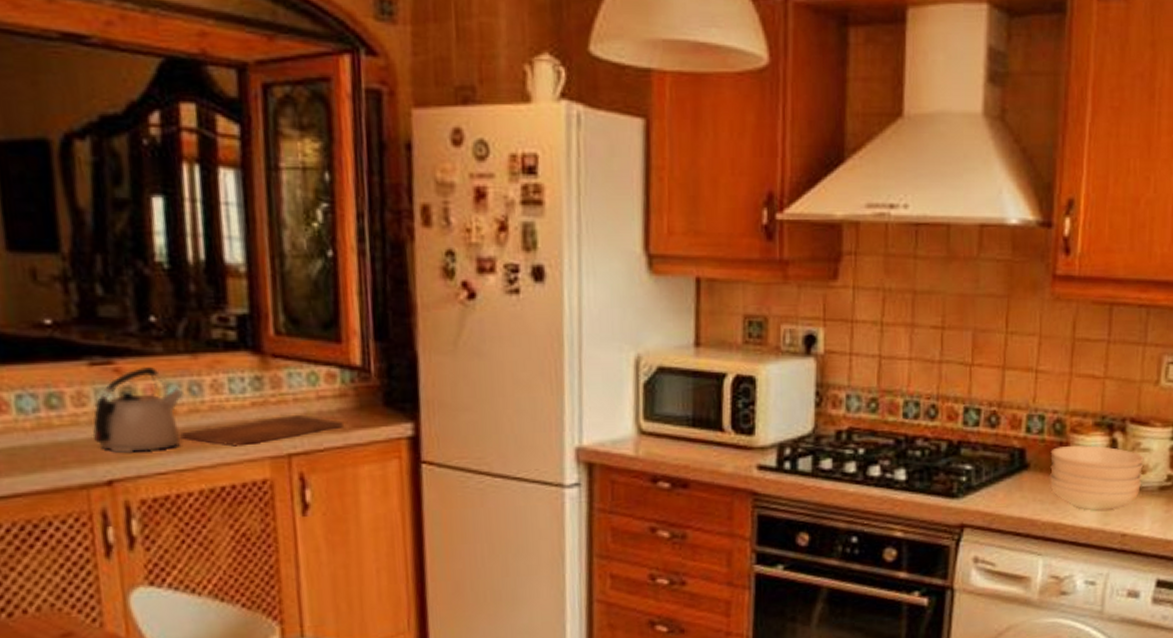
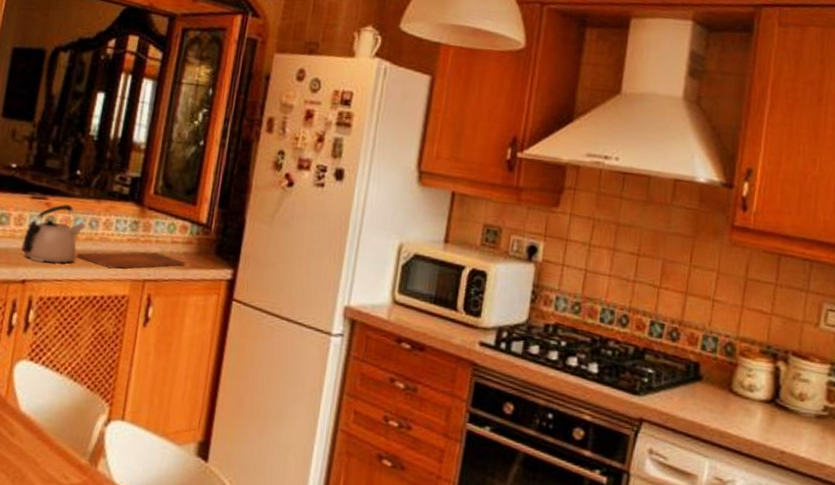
bowl: present [1049,445,1144,511] -> none [719,366,803,428]

